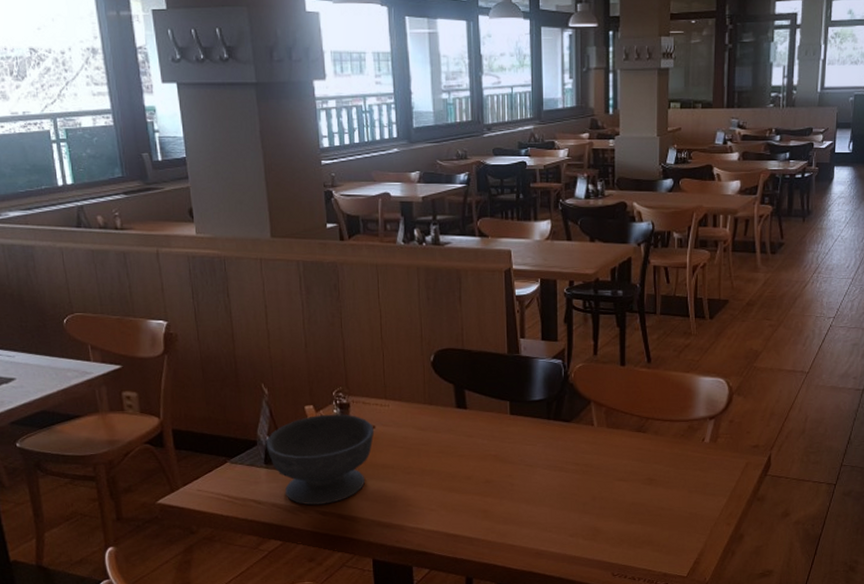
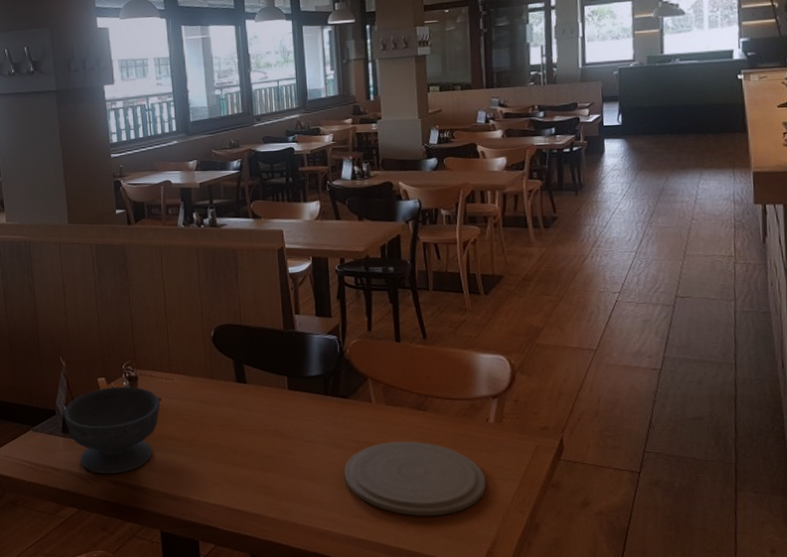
plate: none [562,462,698,533] -> present [344,441,487,516]

